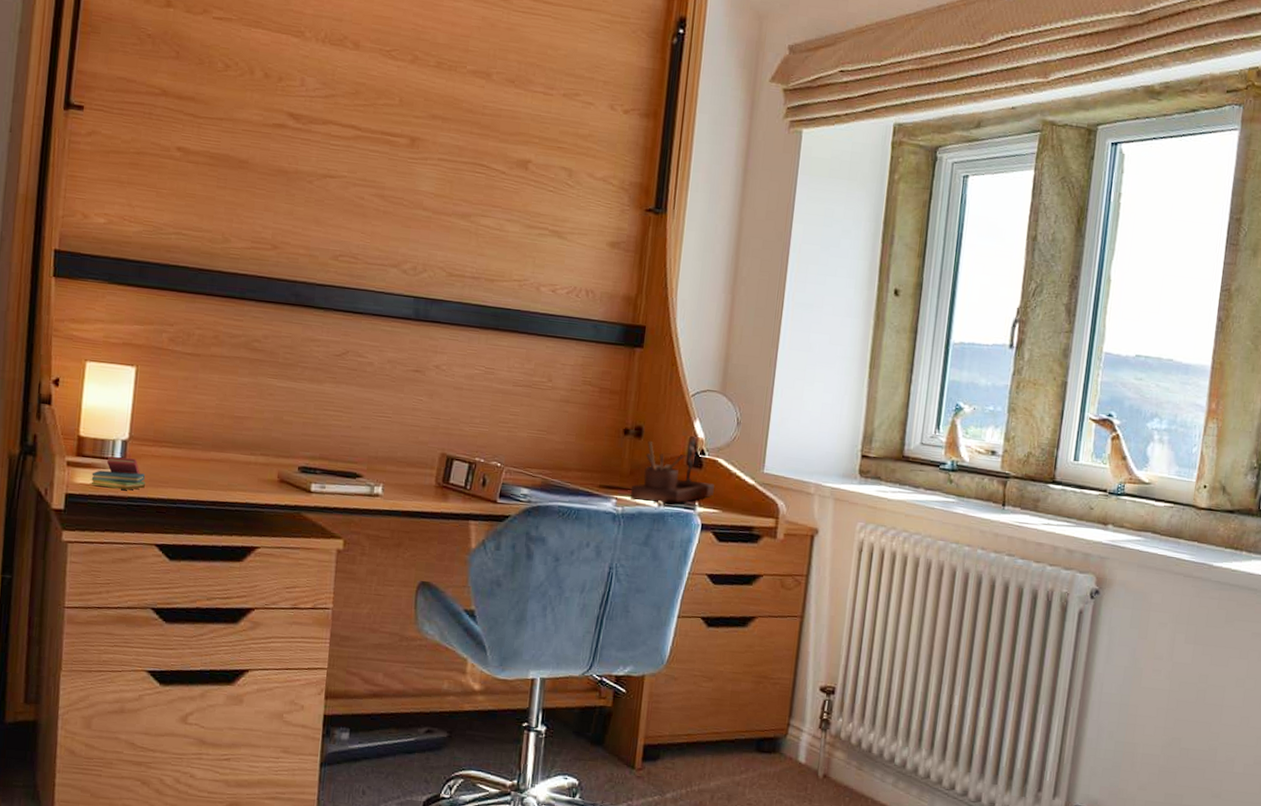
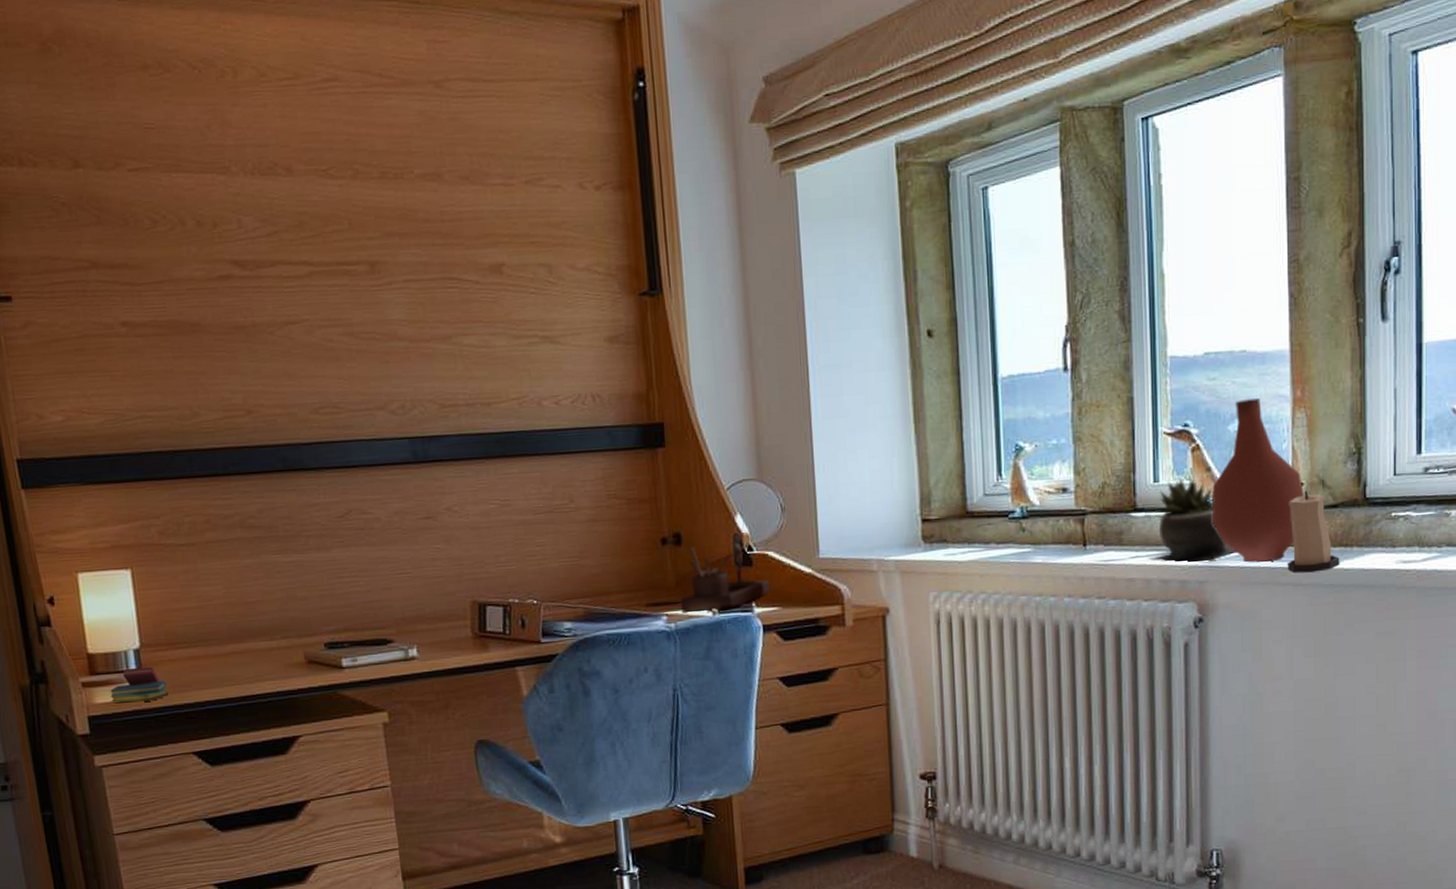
succulent plant: none [1057,461,1137,540] -> present [1147,476,1234,563]
vase: none [1120,402,1207,551] -> present [1211,398,1305,563]
candle: none [1181,492,1230,568] -> present [1287,490,1340,574]

